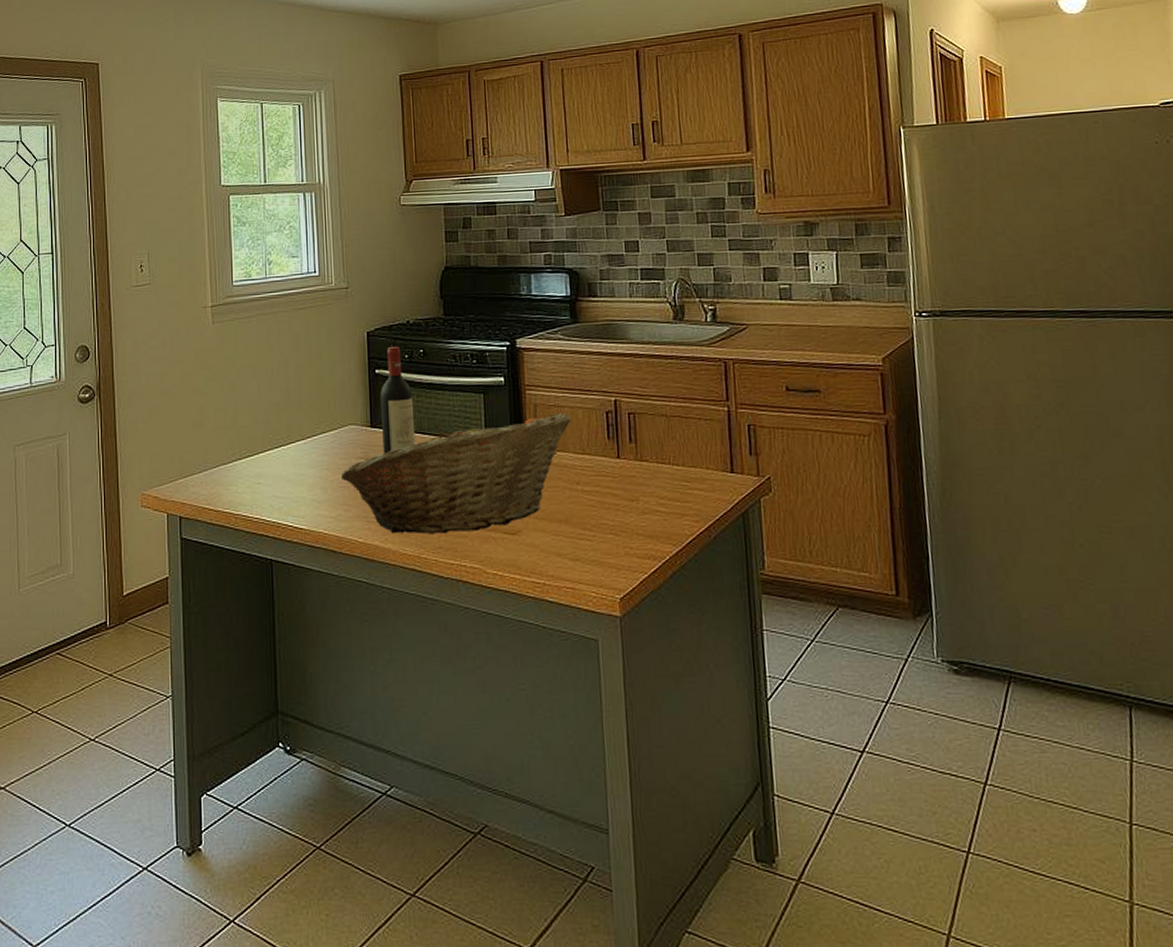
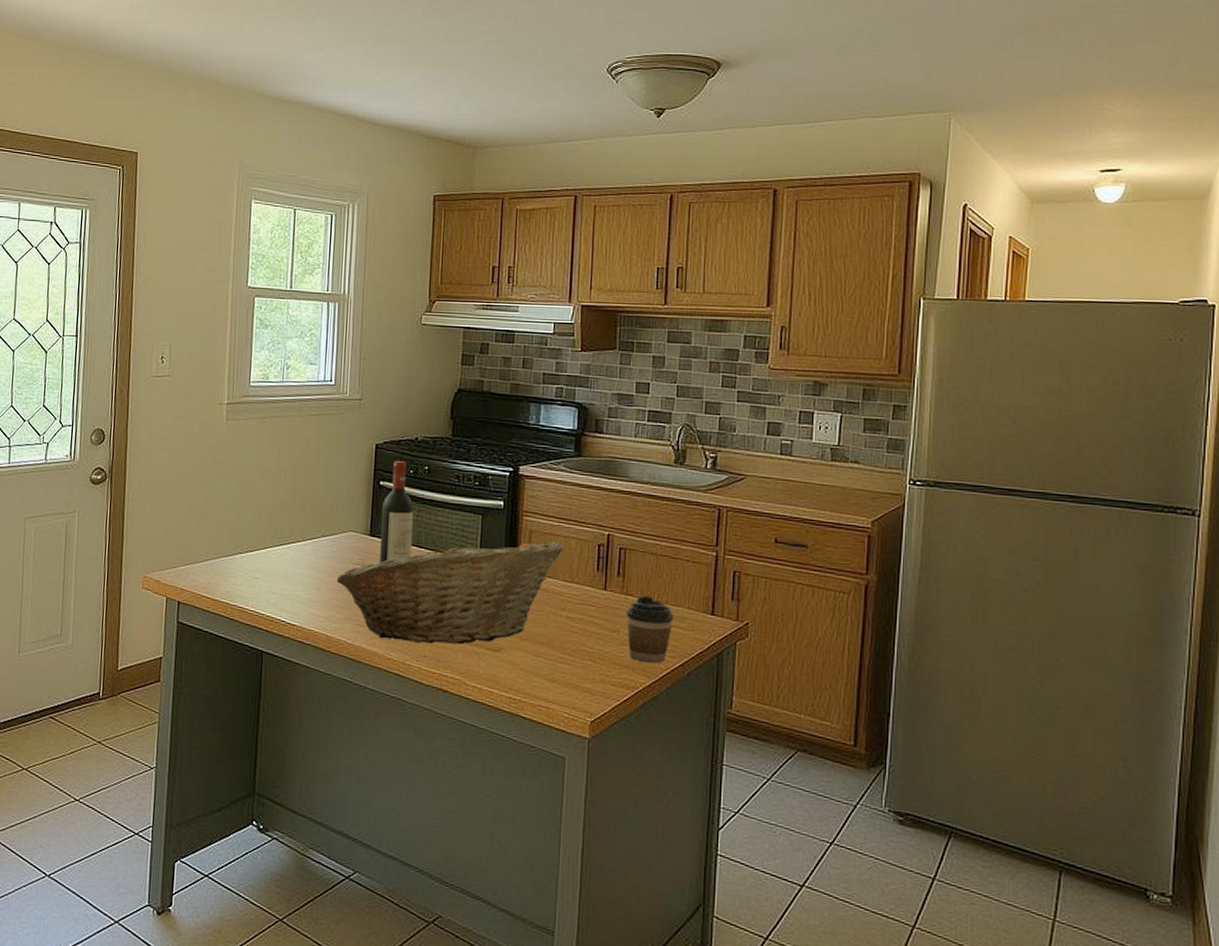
coffee cup: none [643,459,693,531] -> present [627,595,674,664]

